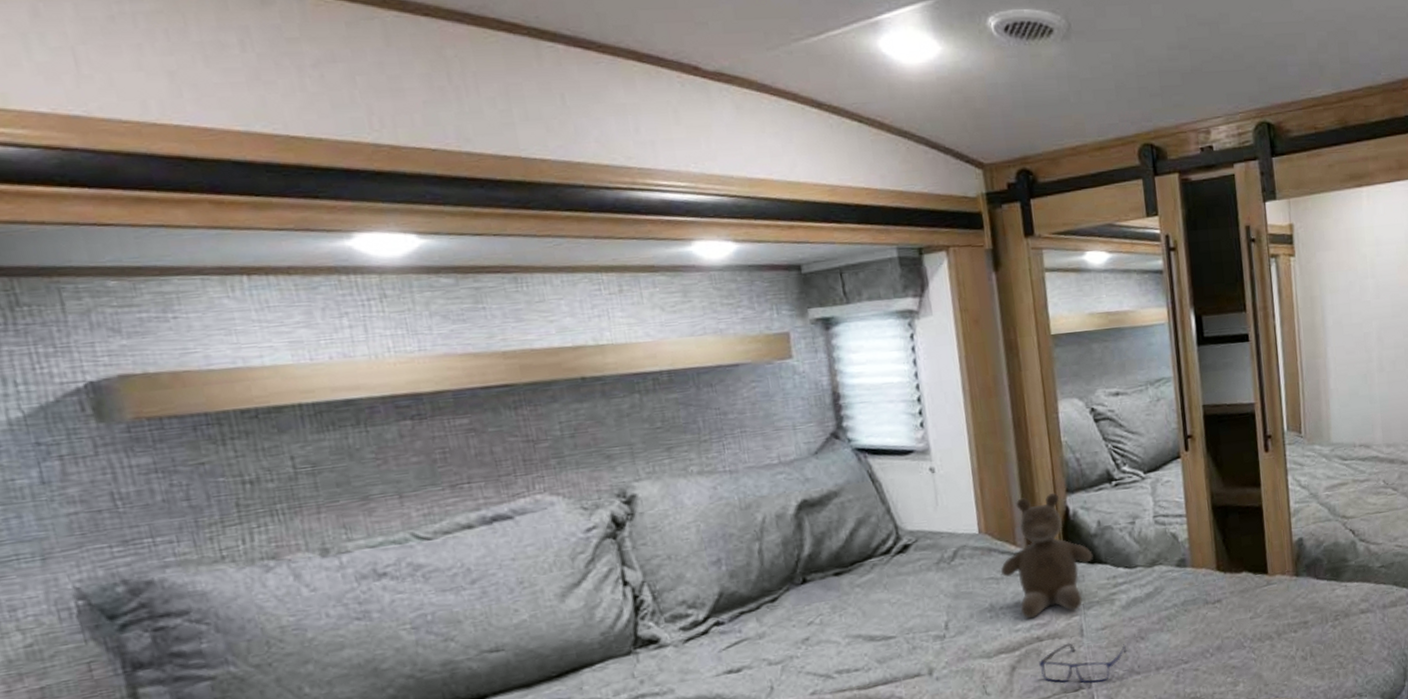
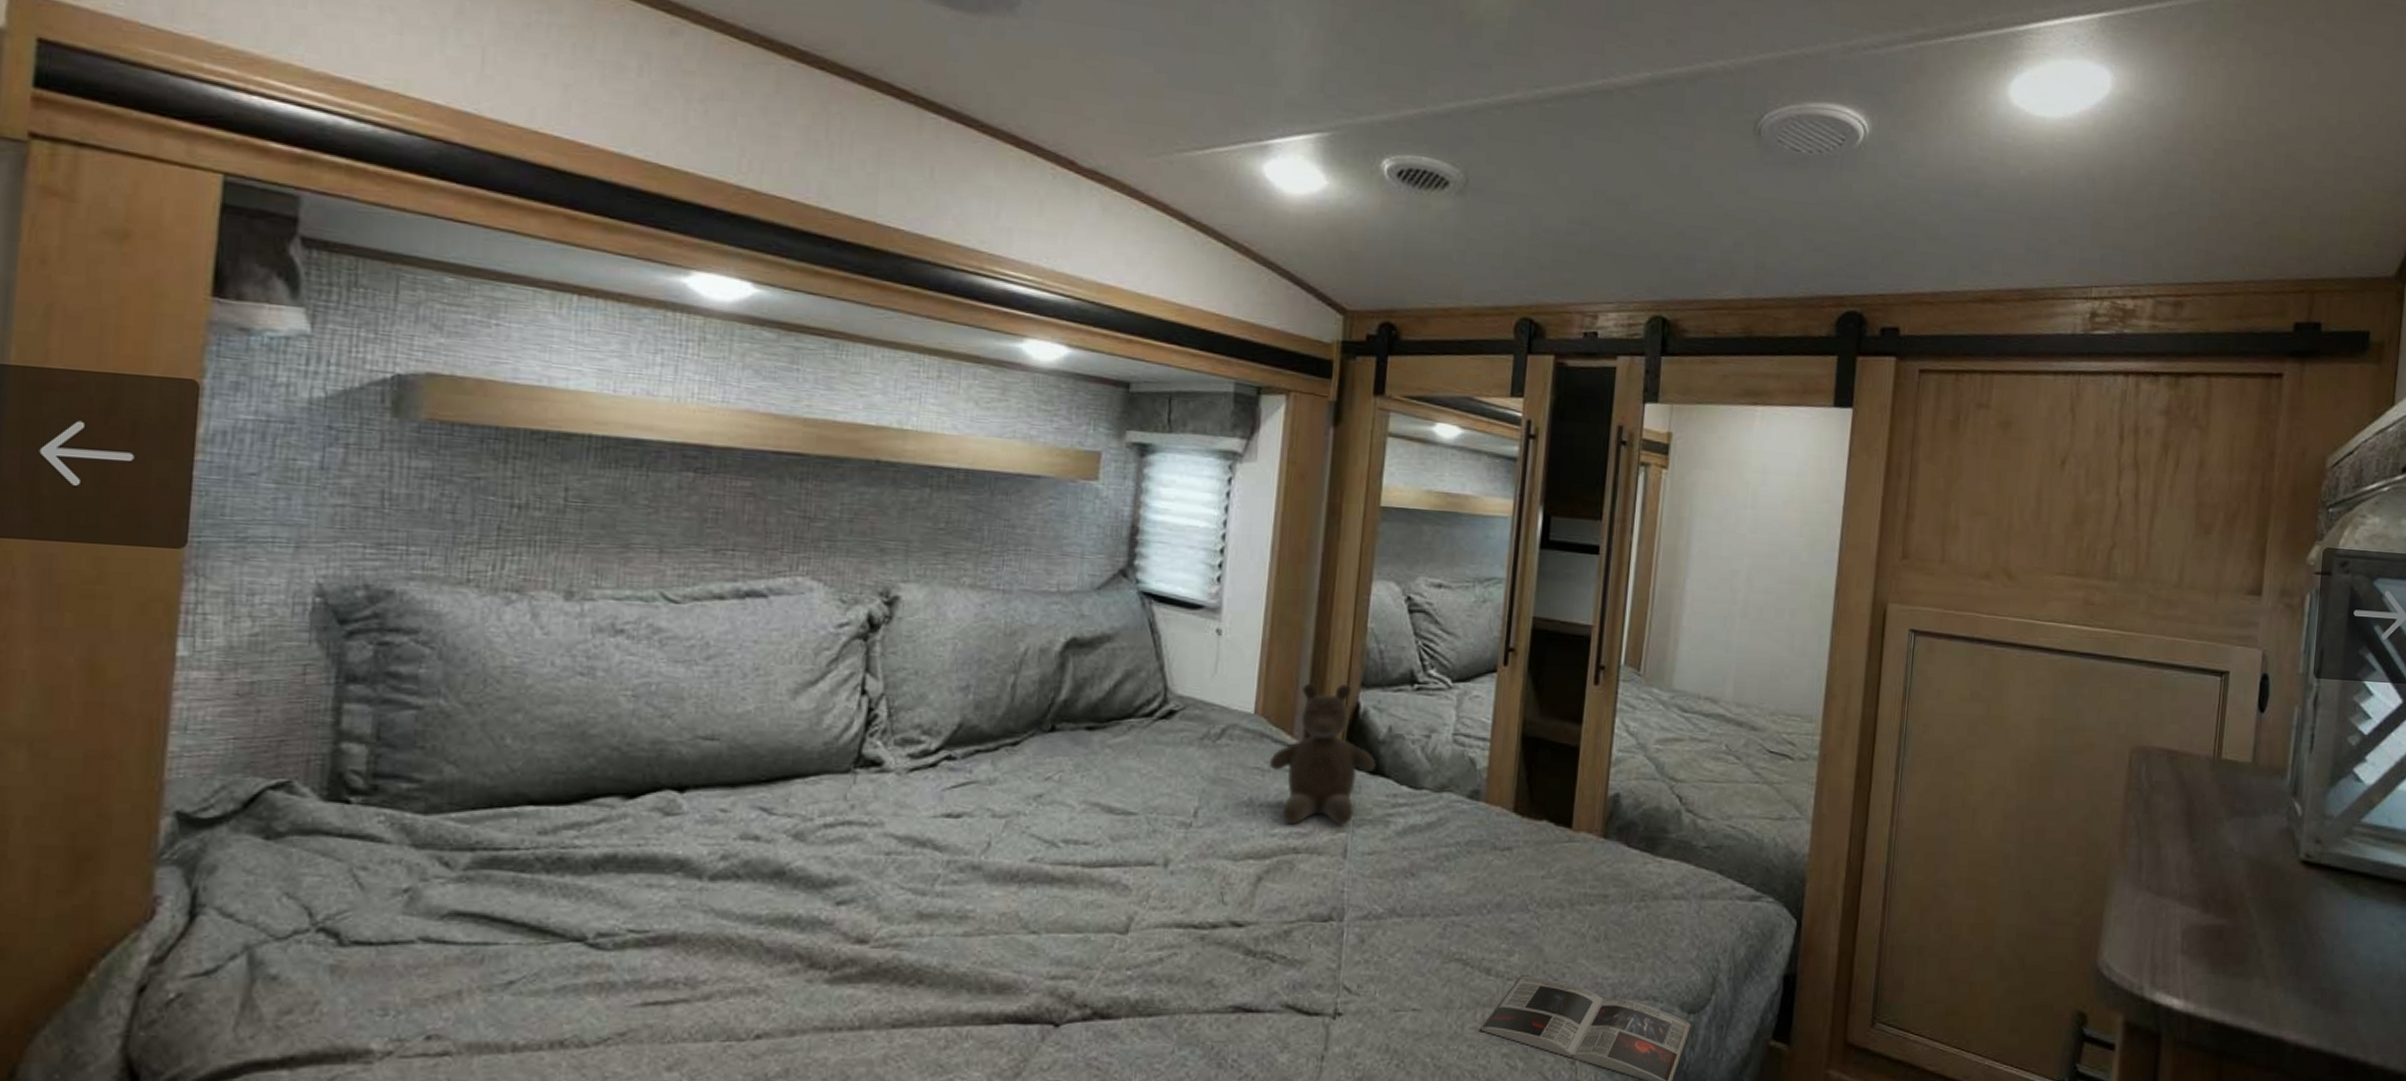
eyeglasses: present [1039,643,1128,684] -> none [1289,862,1393,918]

